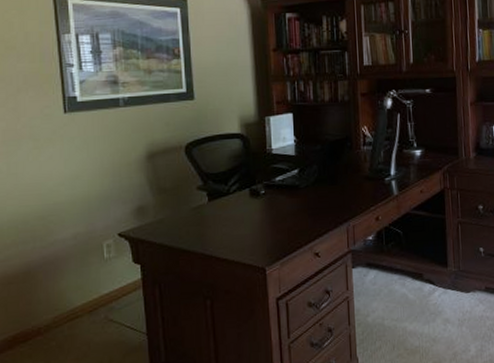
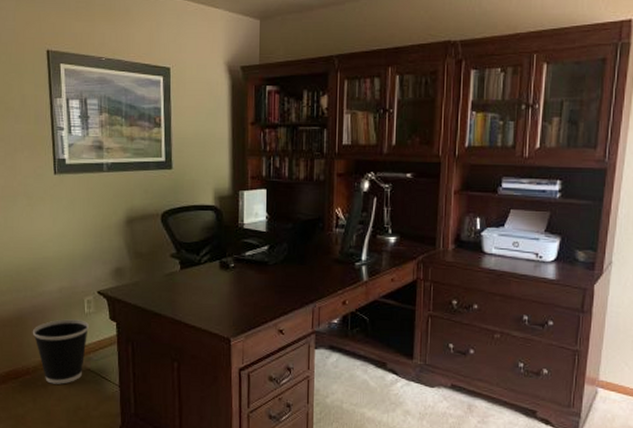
wastebasket: none [43,266,111,342] -> present [32,319,90,384]

